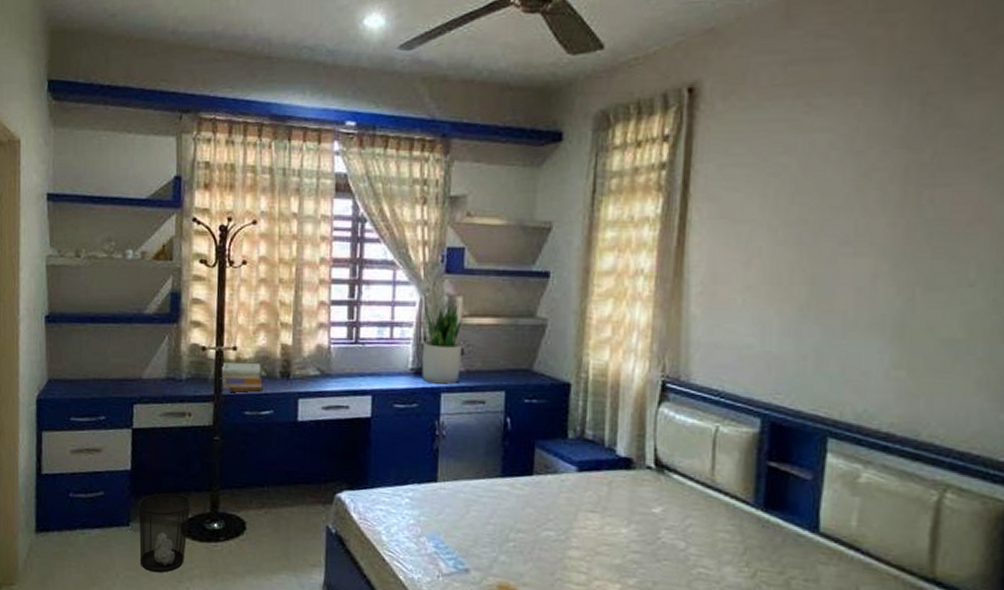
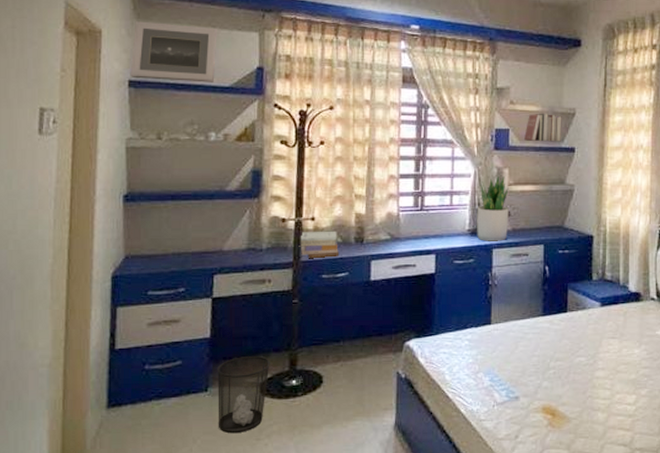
picture frame: none [48,128,133,195] -> present [130,21,217,82]
books: none [482,227,534,264] -> present [523,113,562,142]

